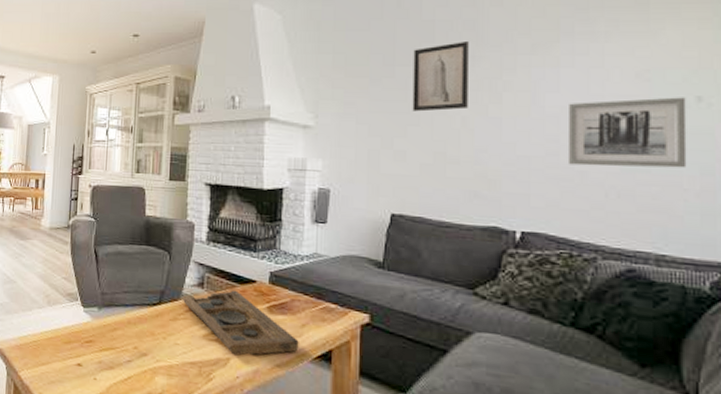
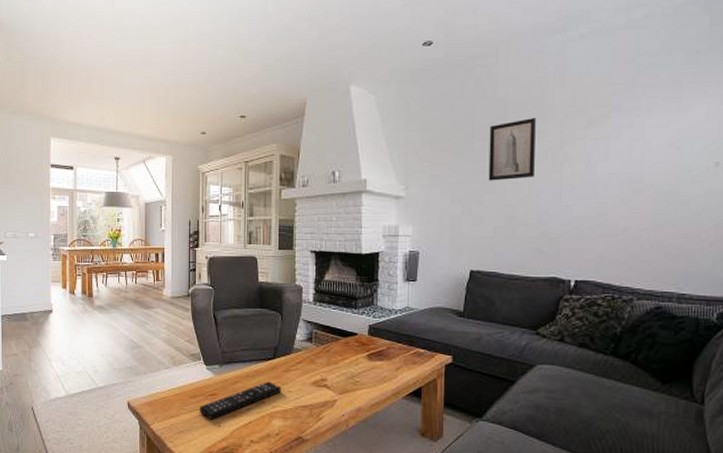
remote control: none [74,330,167,372] -> present [200,381,282,420]
decorative tray: present [183,290,299,356] -> none [294,342,394,397]
wall art: present [567,97,687,168] -> none [613,163,707,223]

